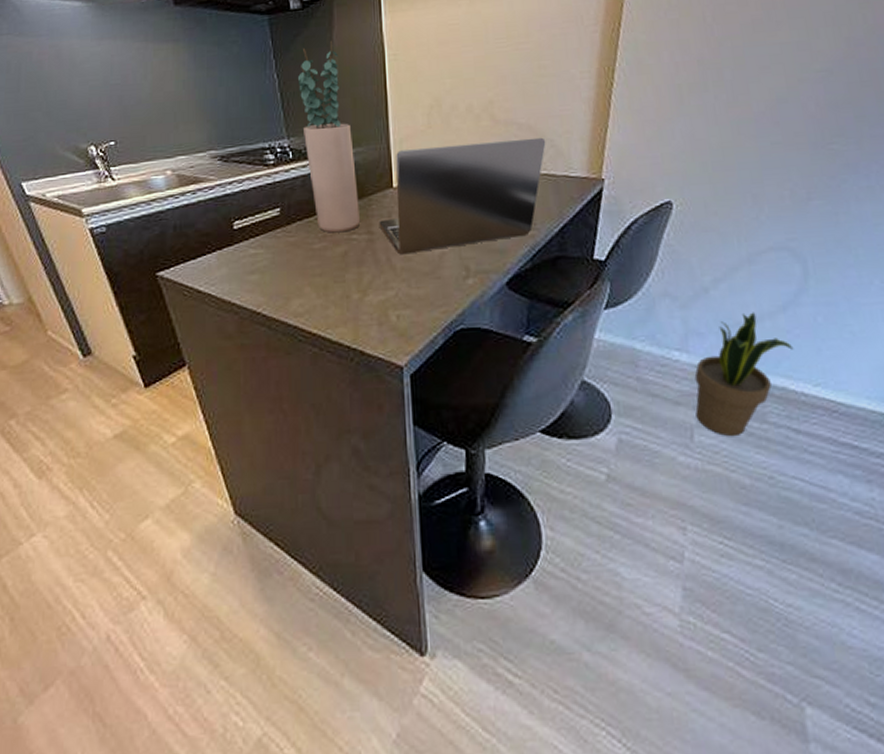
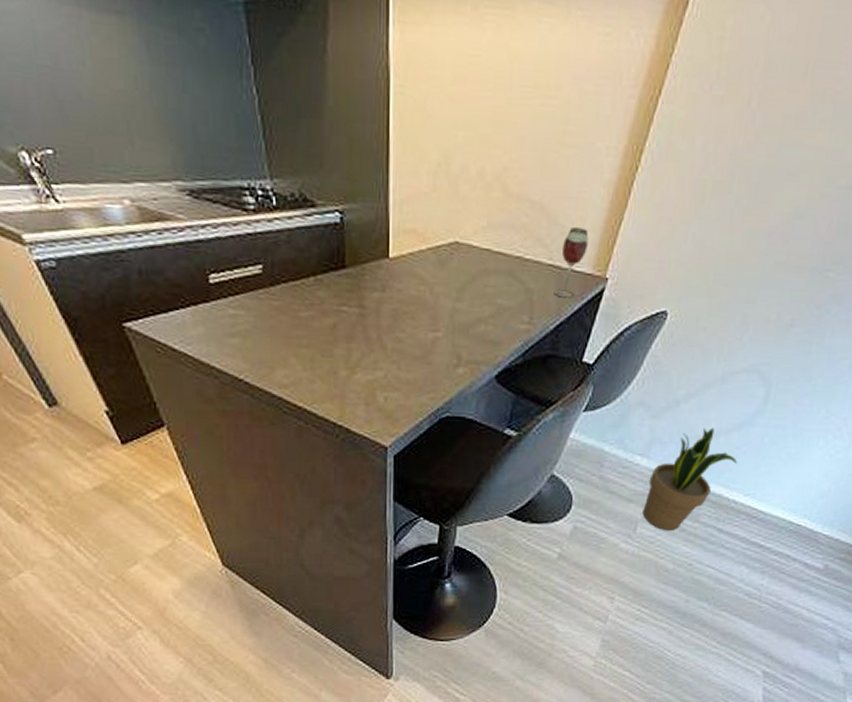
vase: present [298,40,361,233] -> none [283,50,352,303]
laptop: present [379,137,546,255] -> none [371,214,557,335]
wineglass: none [552,139,579,202] -> present [554,227,589,298]

